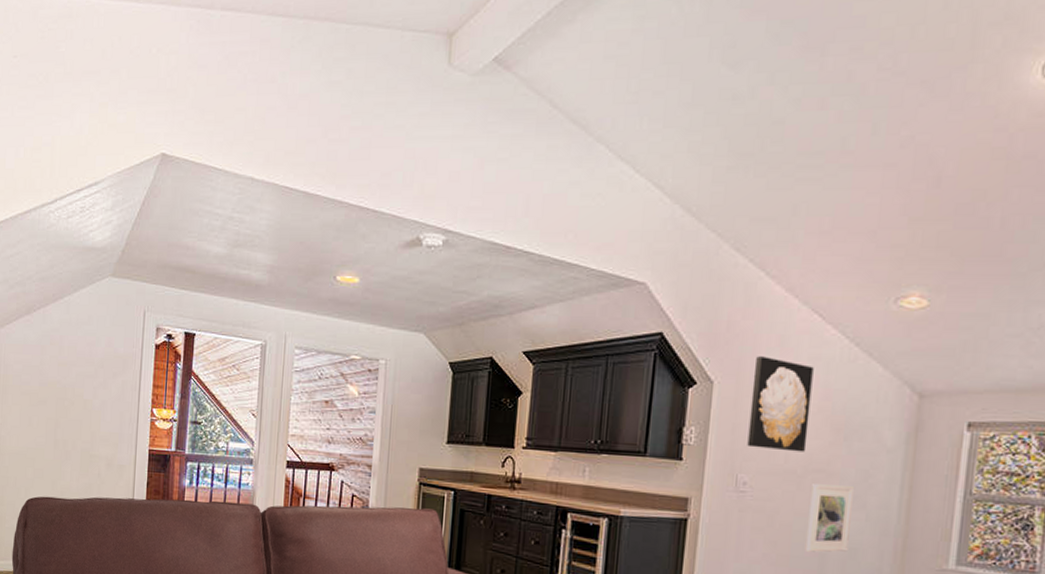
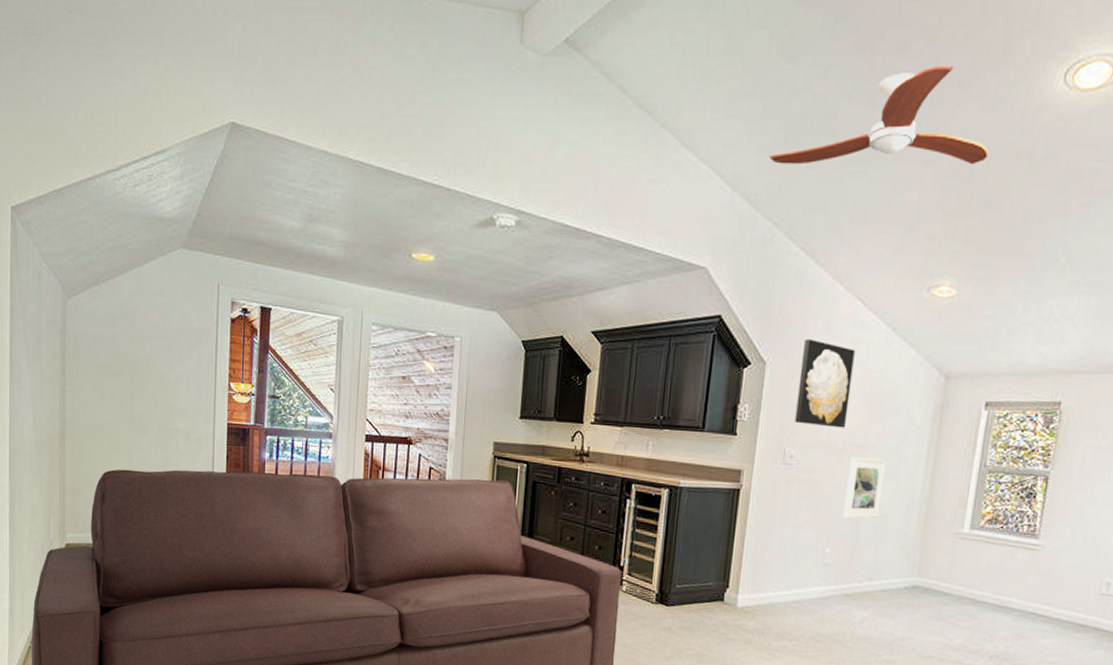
ceiling fan: none [712,65,958,174] -> present [770,66,988,165]

